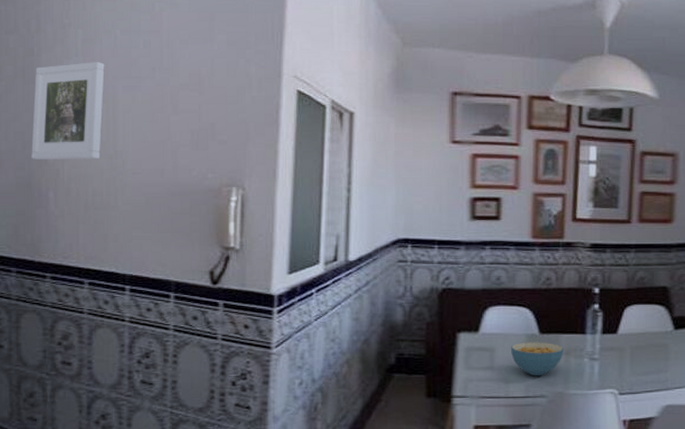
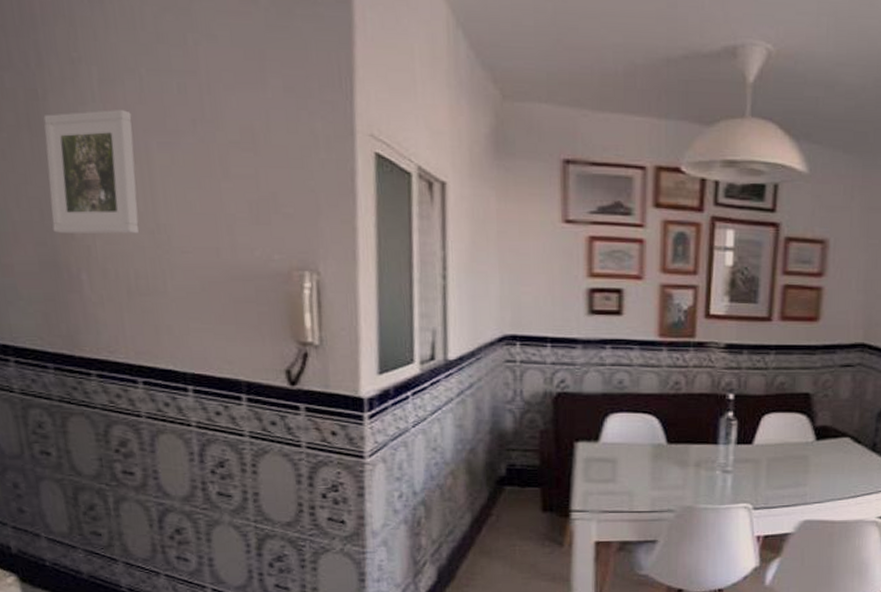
cereal bowl: present [511,342,564,376] -> none [635,453,695,490]

